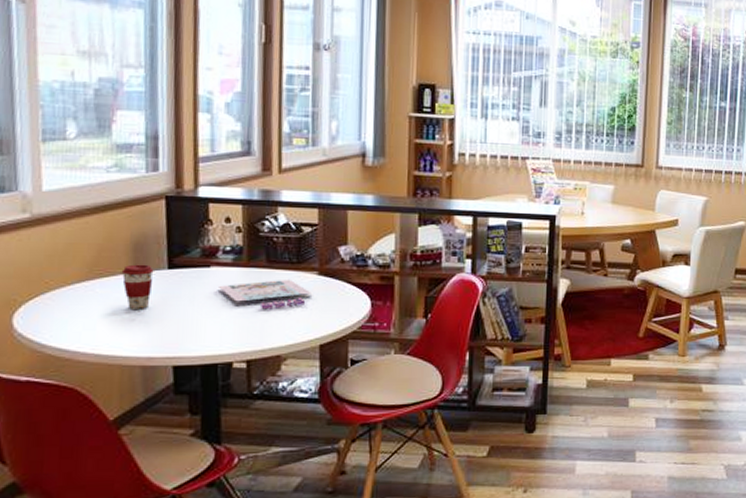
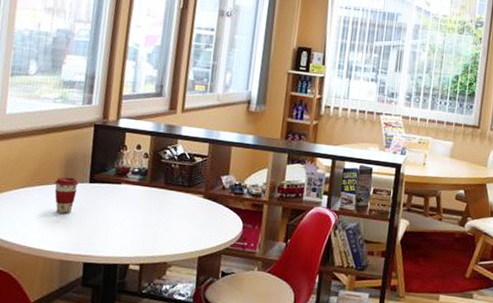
magazine: present [217,279,311,308] -> none [124,199,196,223]

